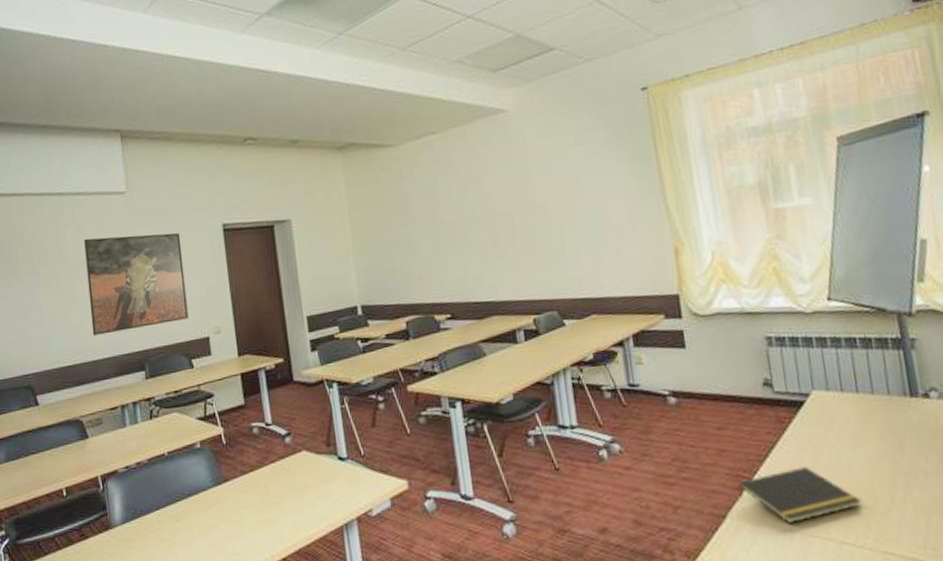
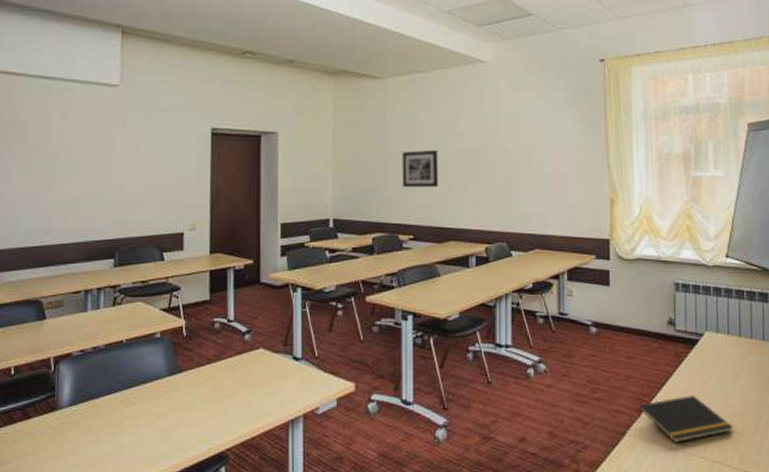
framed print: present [84,233,189,336] -> none [65,124,169,219]
wall art: none [426,216,471,263] -> present [402,149,438,188]

